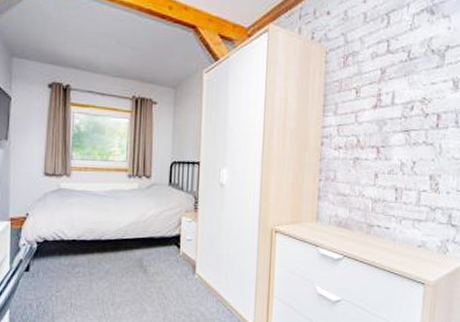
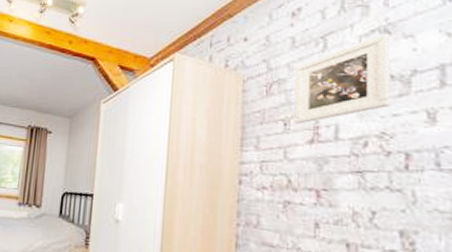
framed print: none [363,13,435,92] -> present [294,33,391,124]

